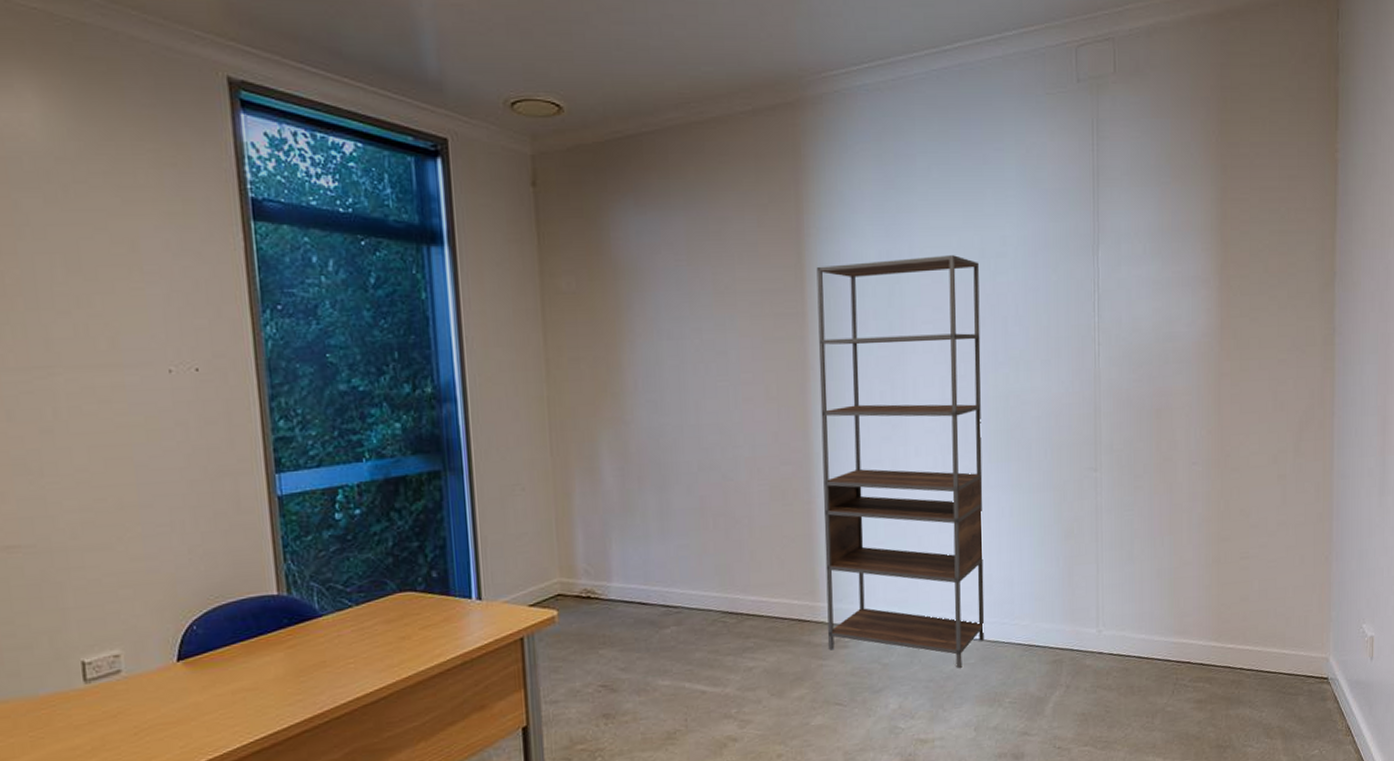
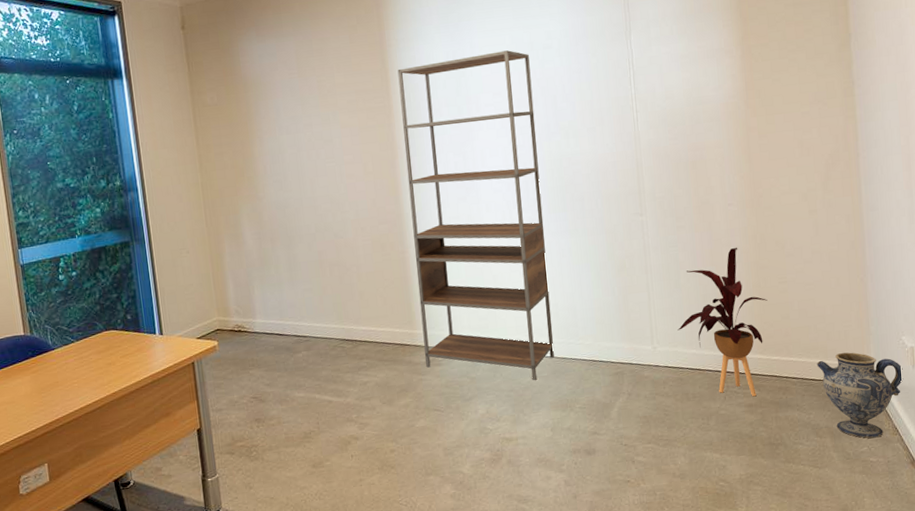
house plant: none [1126,514,1227,691] -> present [677,247,768,397]
ceramic jug: none [1273,641,1361,740] -> present [816,352,904,439]

